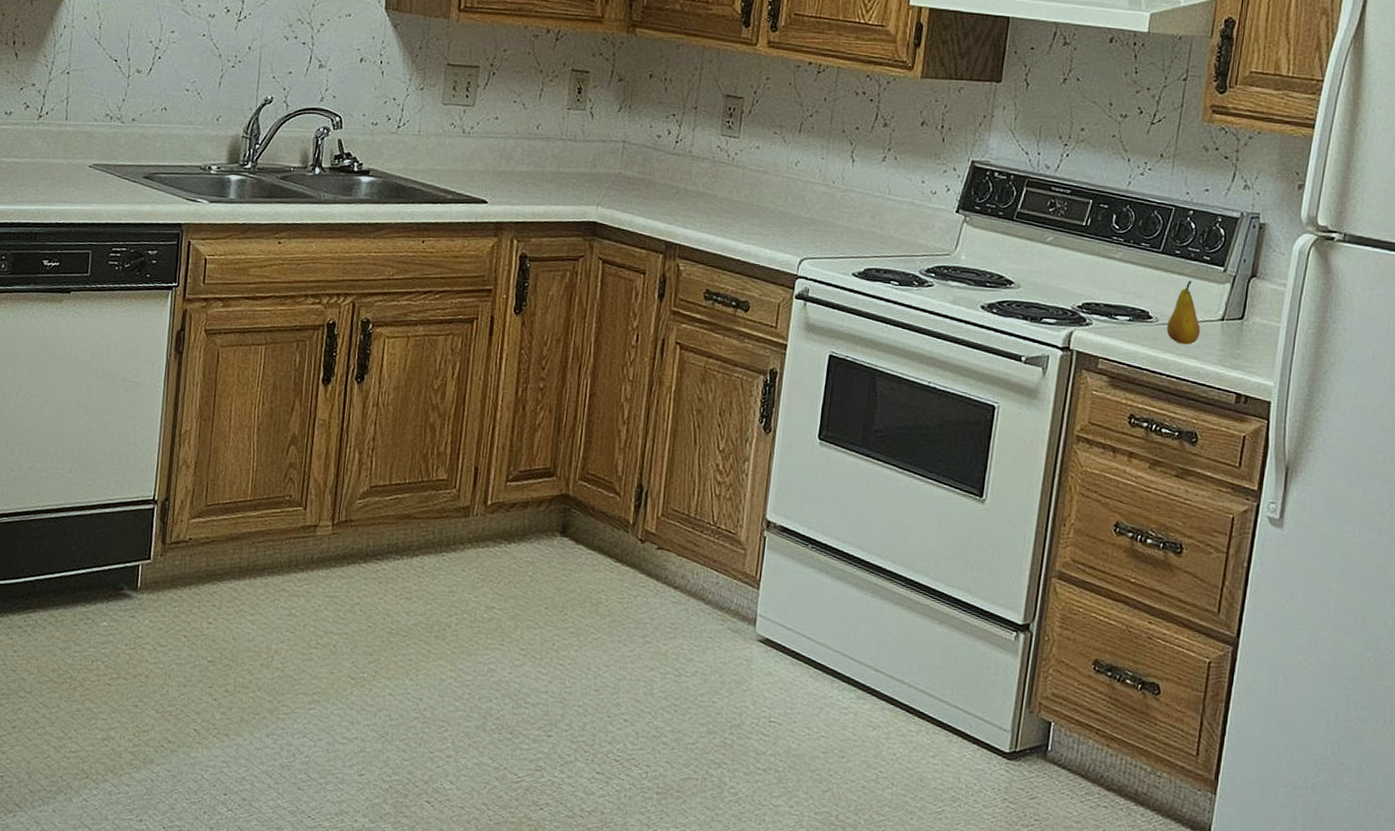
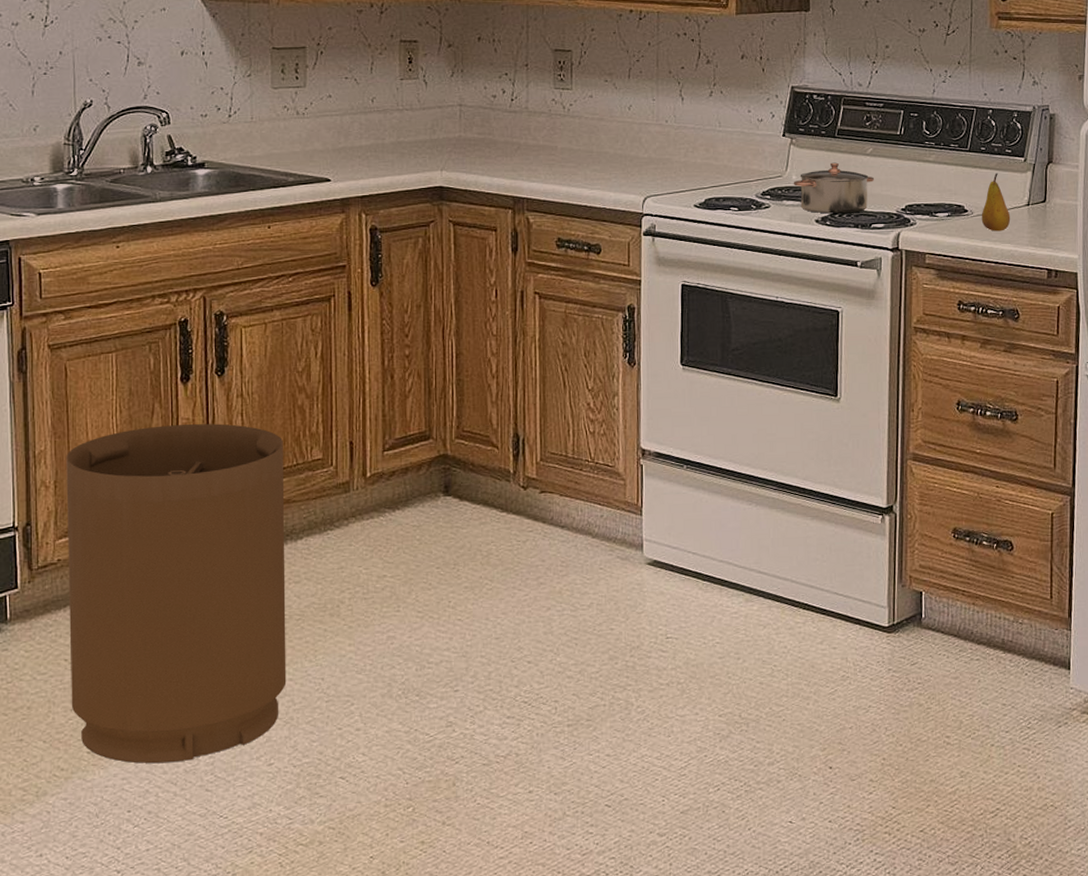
trash can: none [184,422,412,756] -> present [66,423,287,764]
cooking pot: none [961,246,1052,304] -> present [793,162,875,214]

